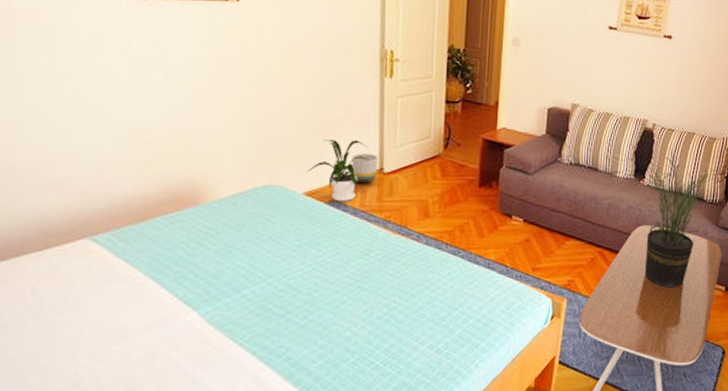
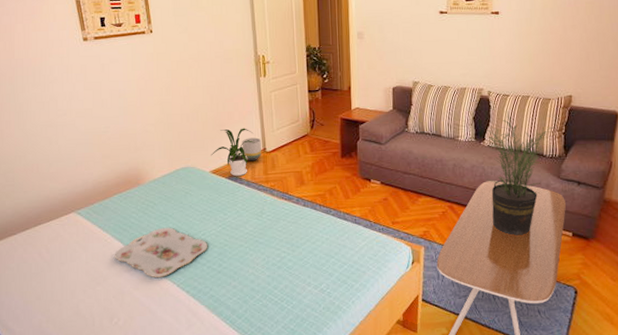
serving tray: none [145,265,289,333] -> present [114,227,207,277]

